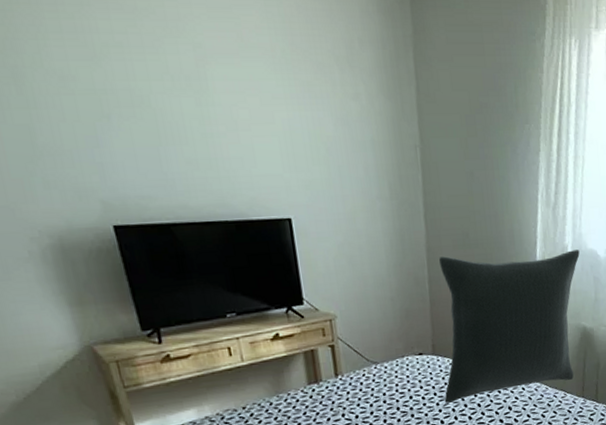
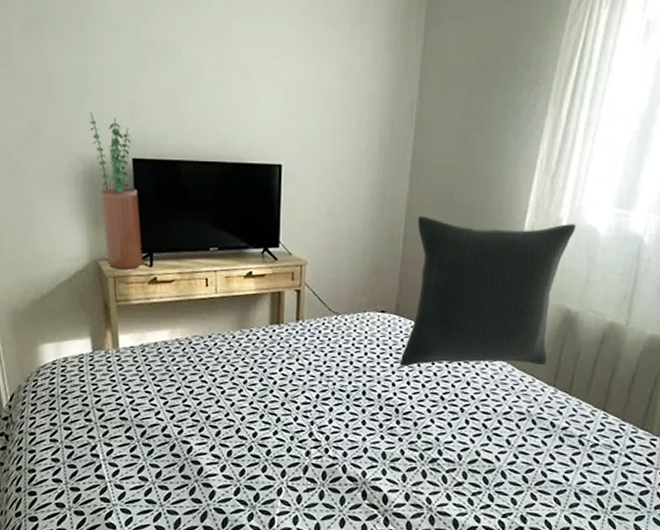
vase: none [46,175,150,352] -> present [90,111,143,269]

